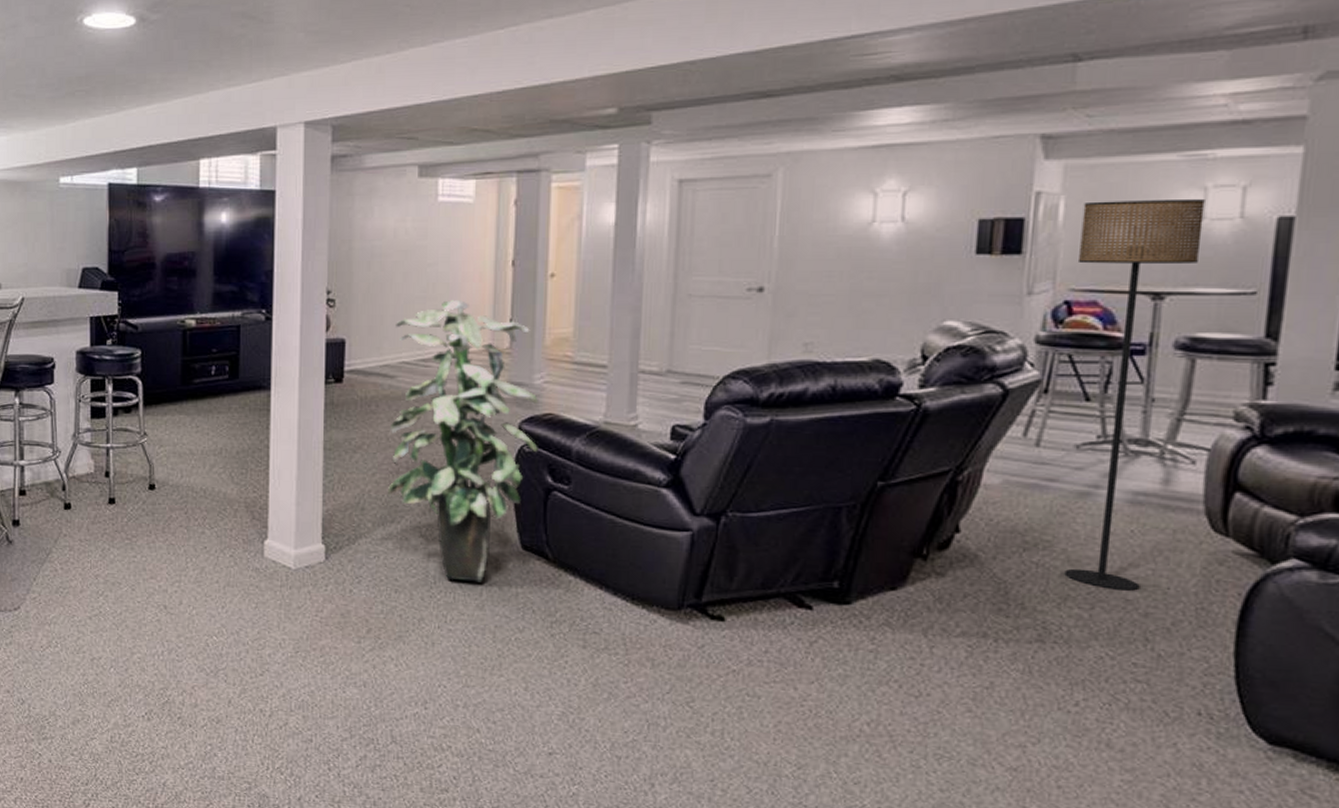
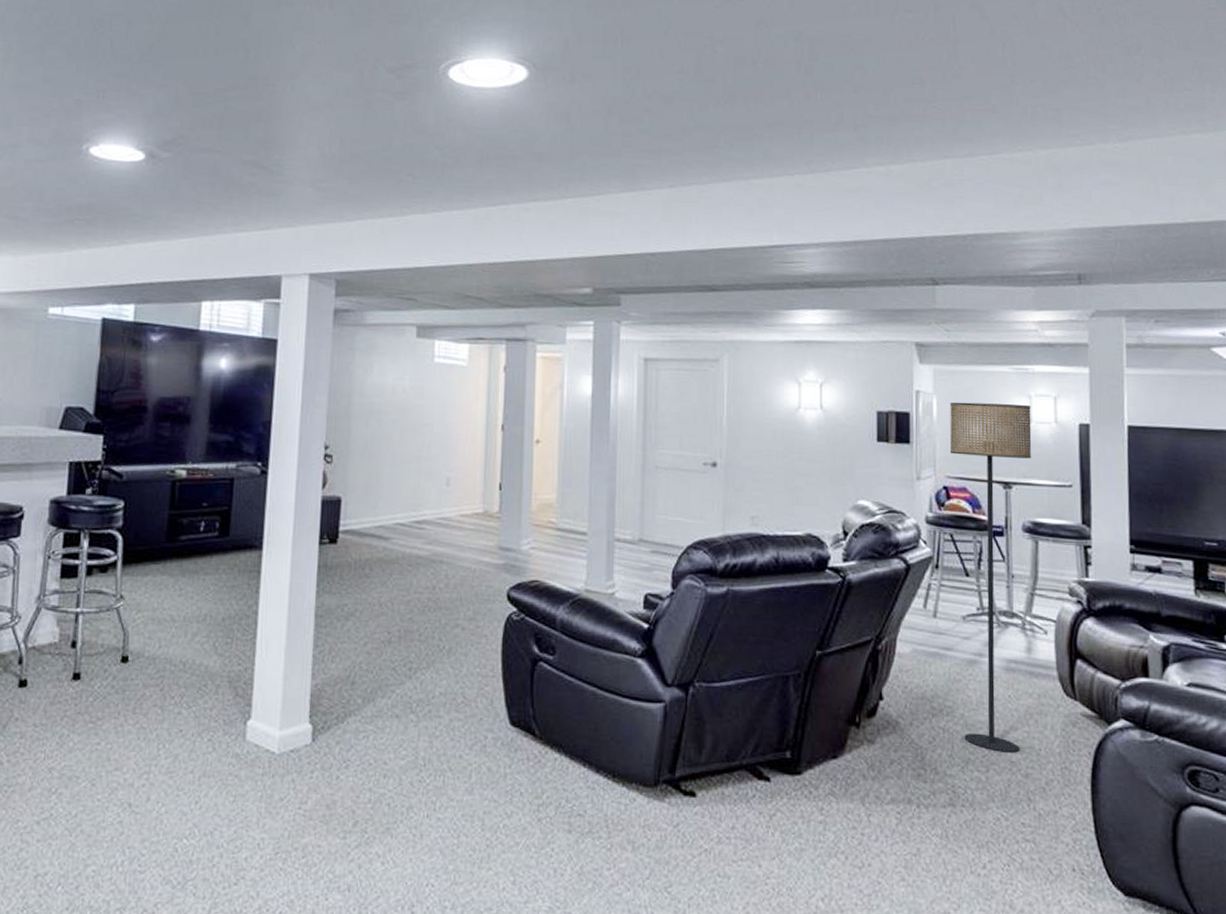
indoor plant: present [387,300,538,582] -> none [378,461,525,763]

